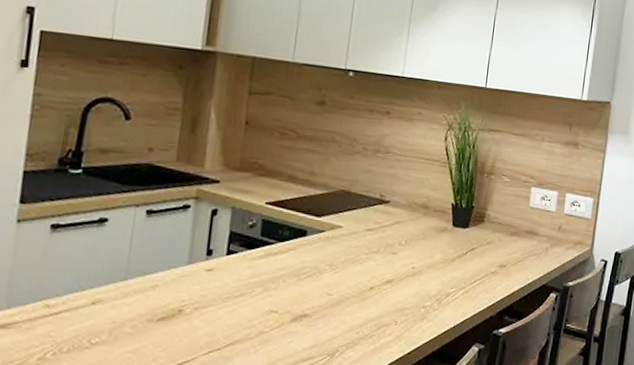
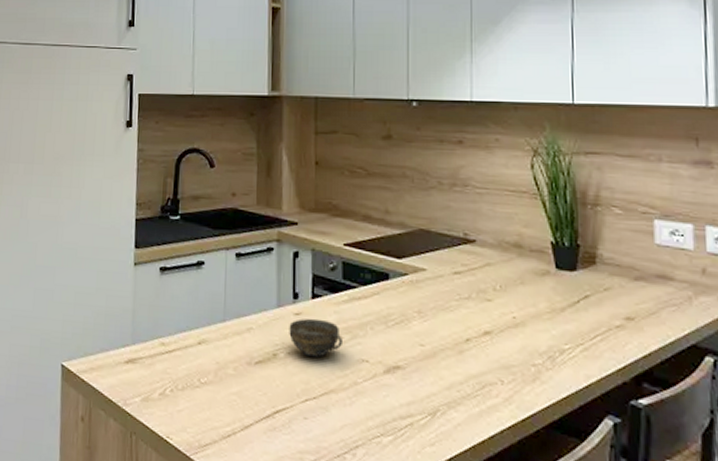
cup: none [198,273,254,311] -> present [289,318,342,357]

